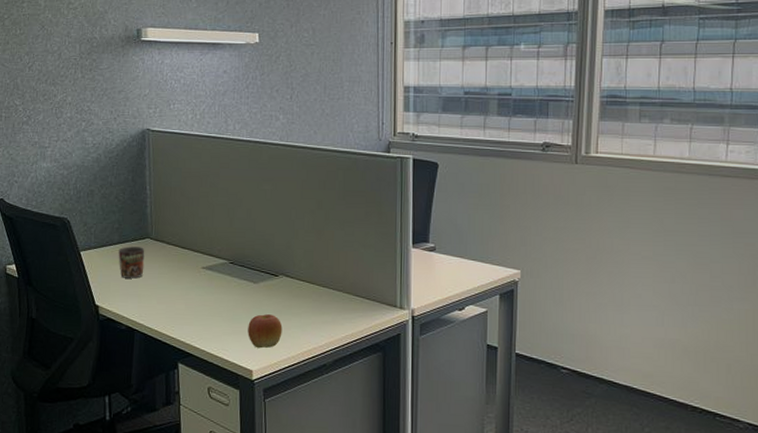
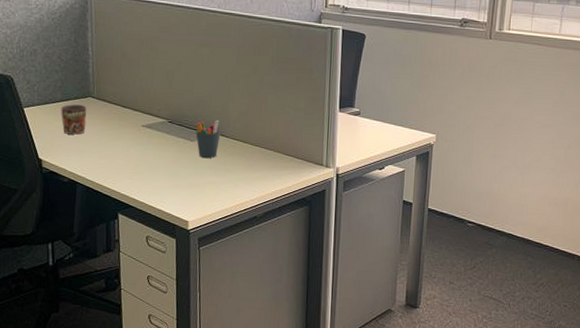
apple: present [248,314,283,349] -> none [184,170,217,201]
pen holder: none [259,259,286,301] -> present [195,120,221,158]

